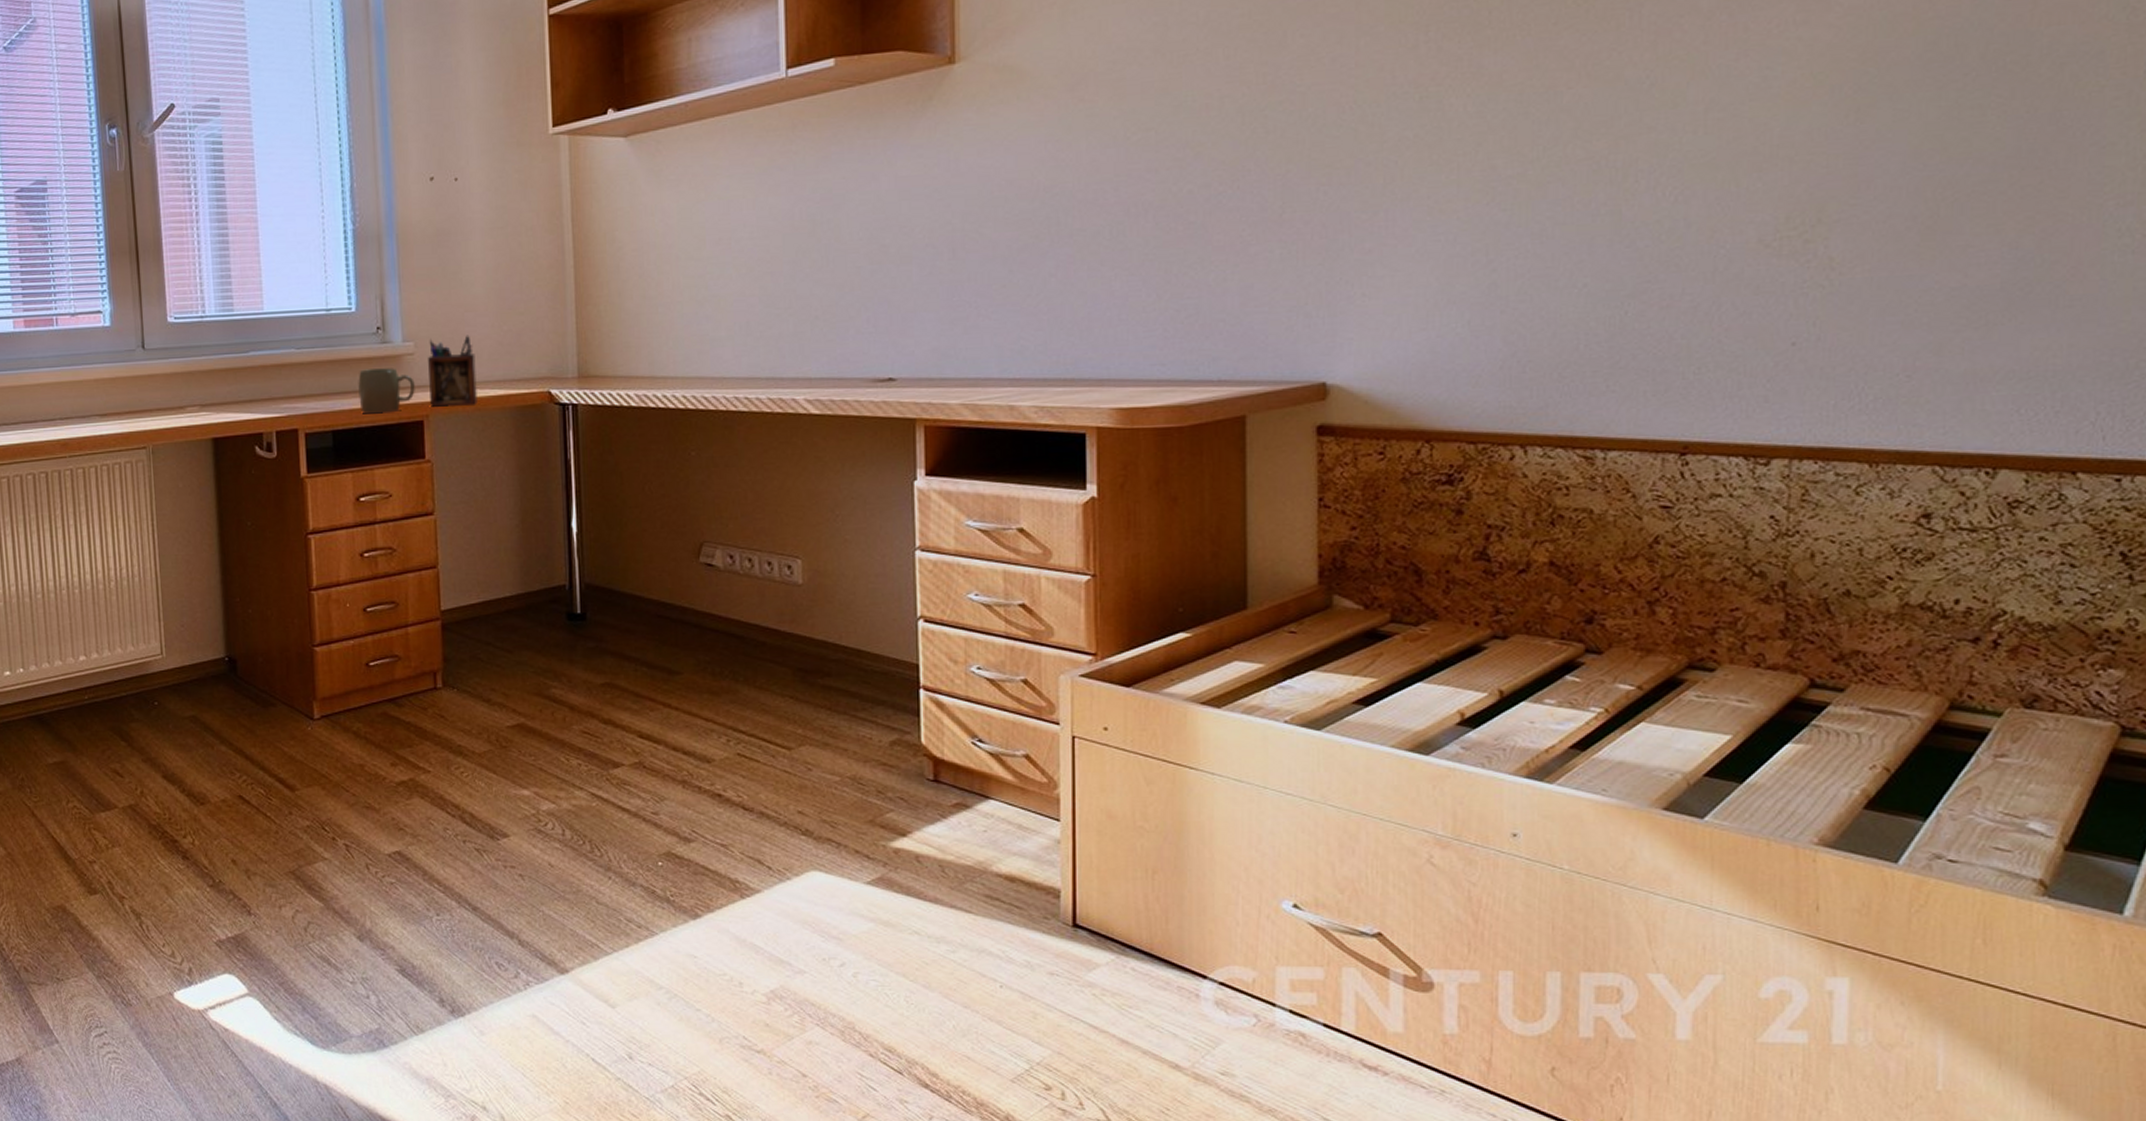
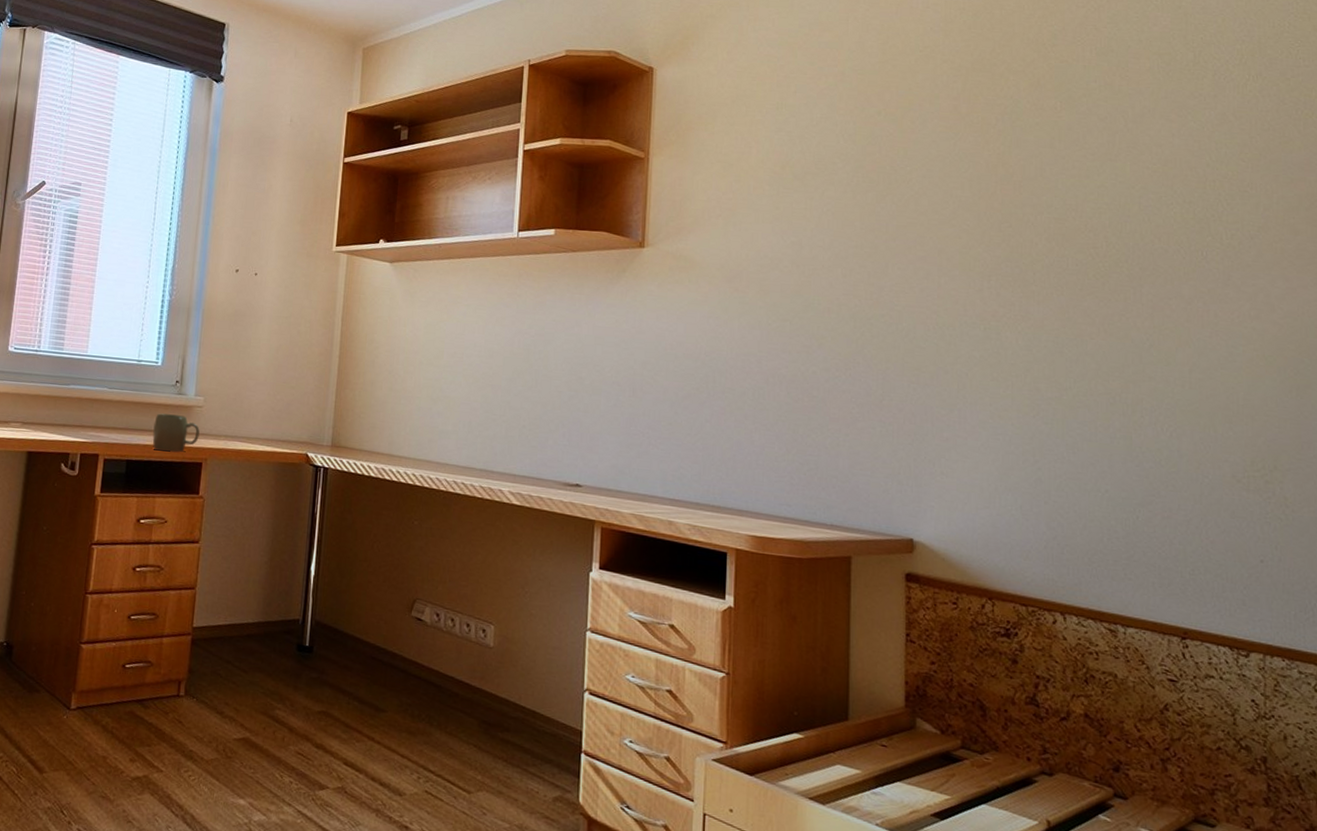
desk organizer: present [428,335,477,408] -> none [210,396,252,457]

